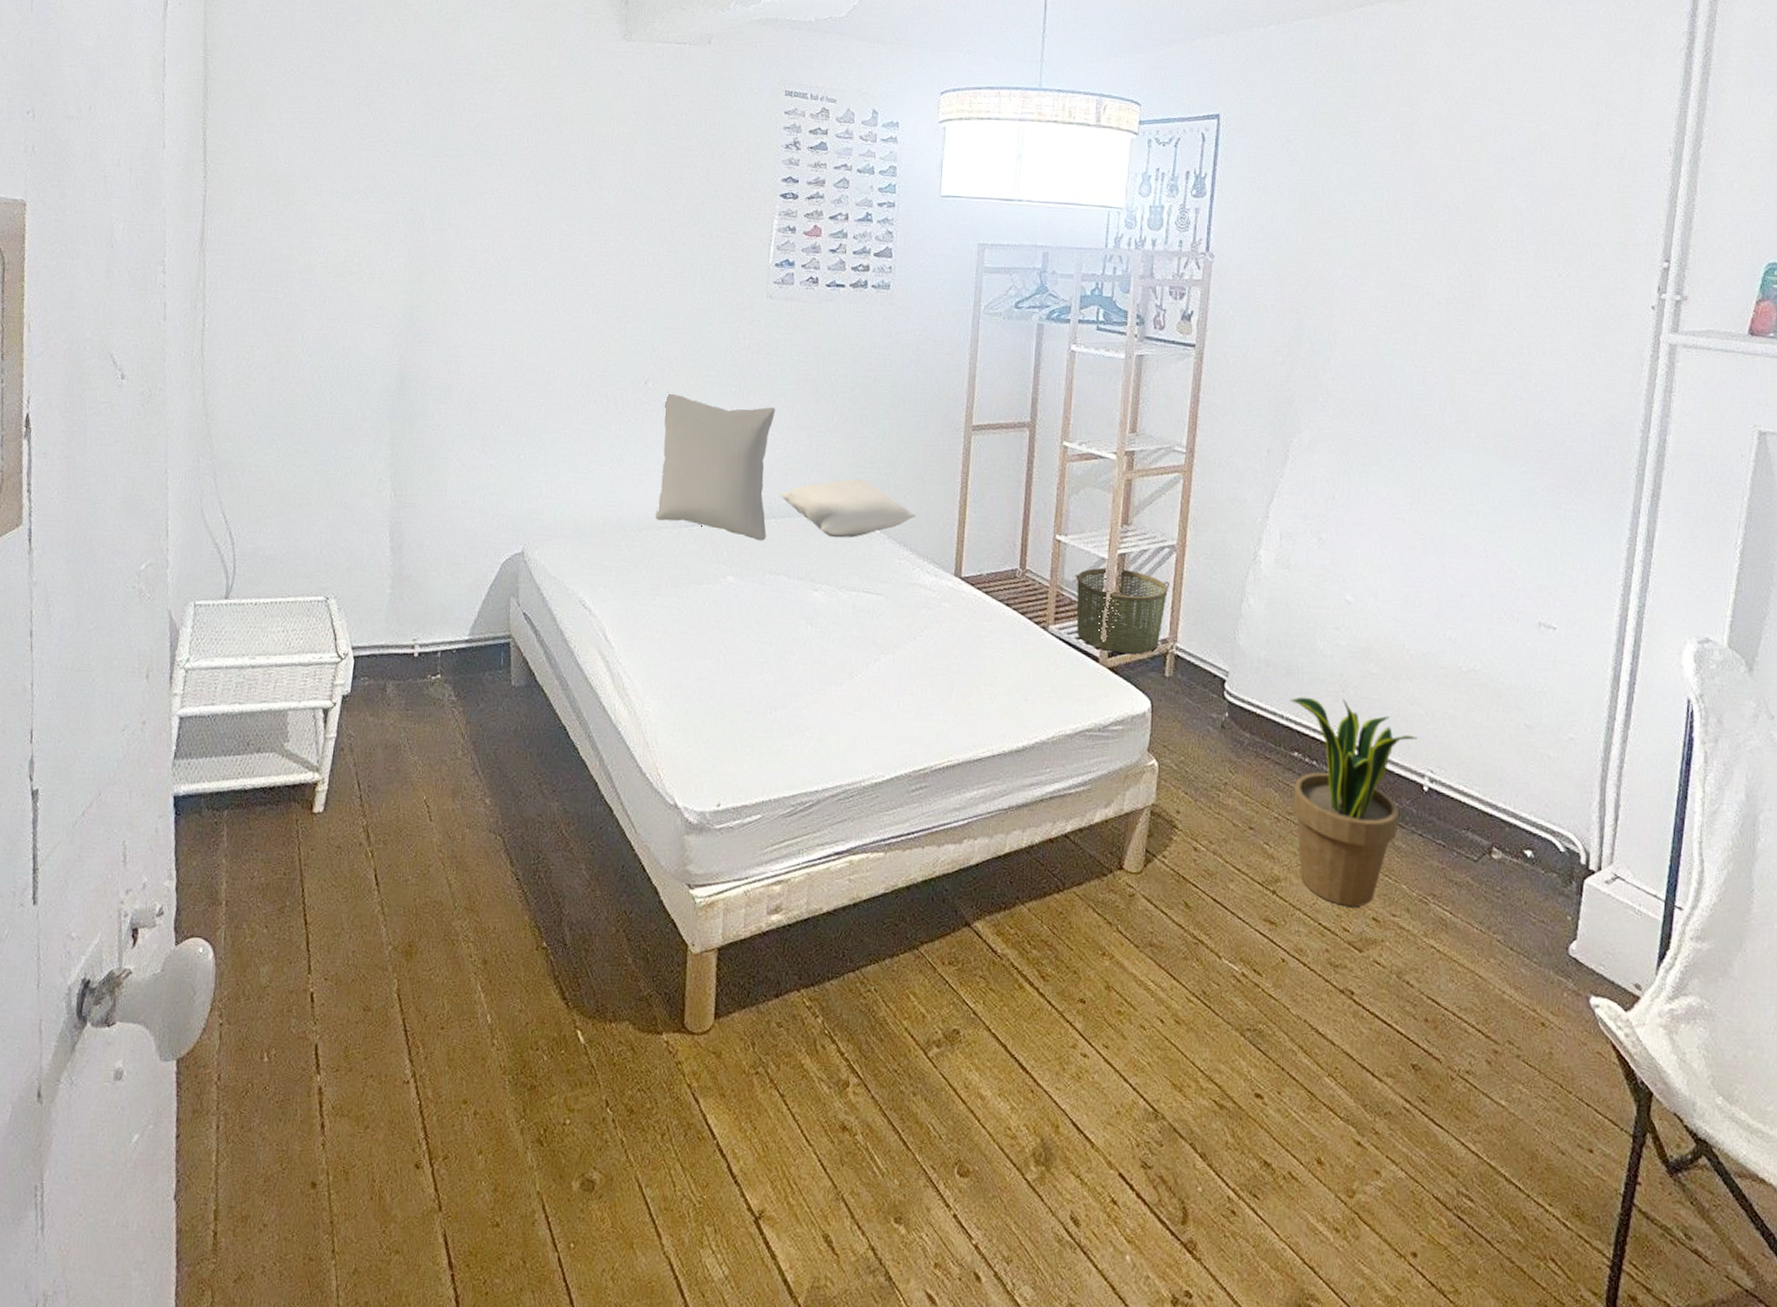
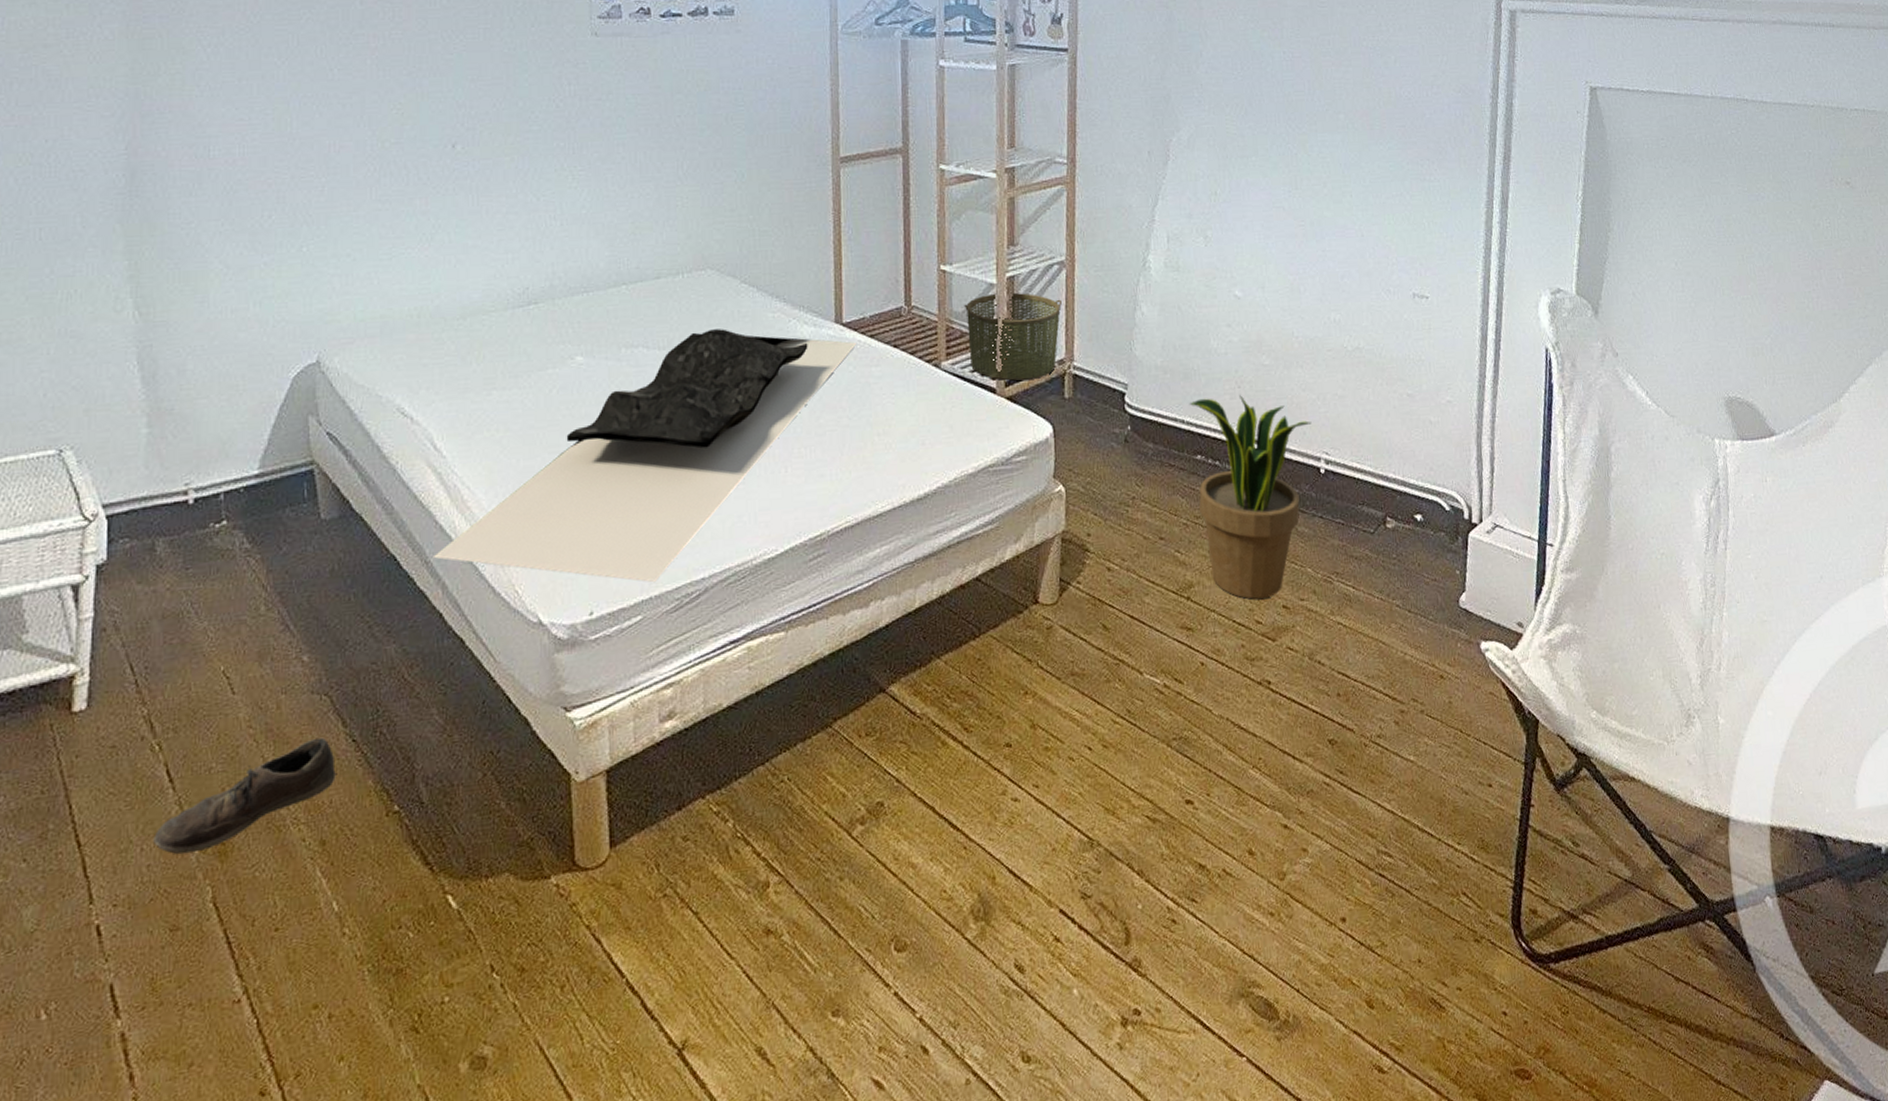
shoe: none [359,871,501,949] -> present [153,737,336,855]
throw blanket: none [594,567,973,787] -> present [432,329,858,583]
pillow: present [656,392,775,541] -> none [477,154,617,313]
pillow: present [779,478,917,538] -> none [628,229,788,298]

